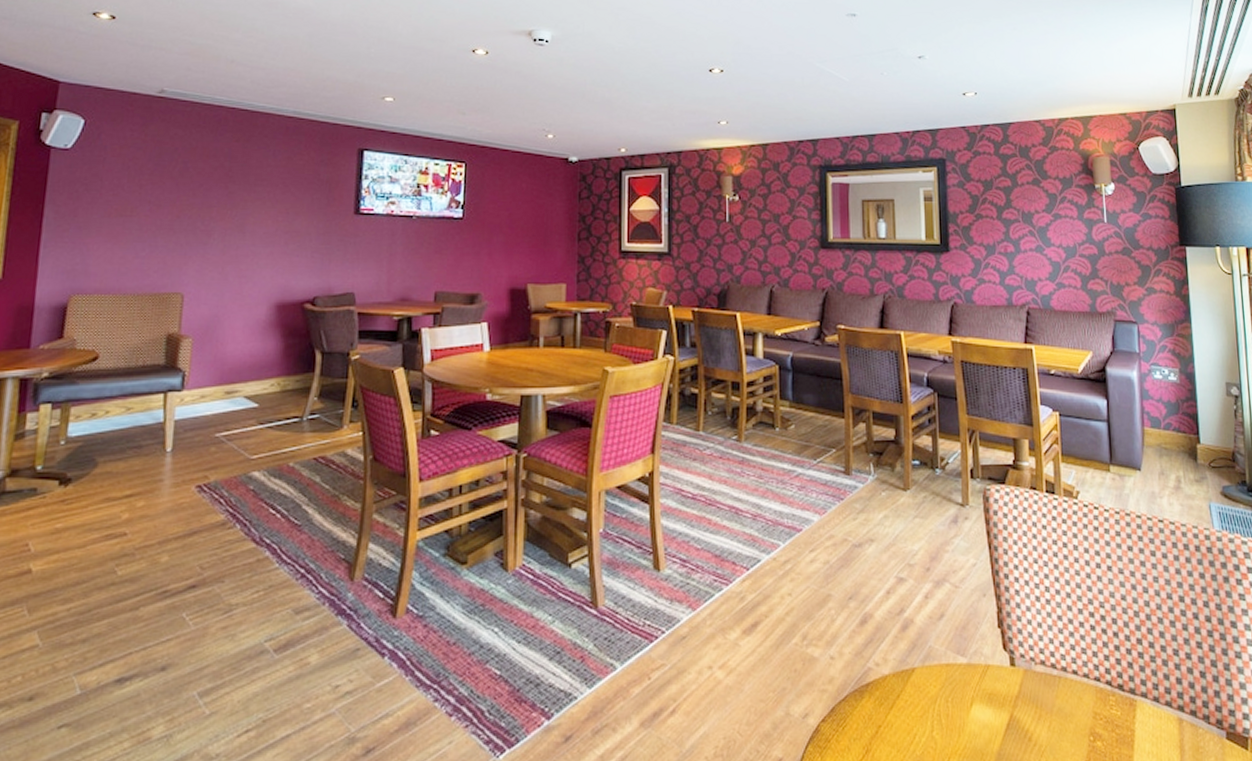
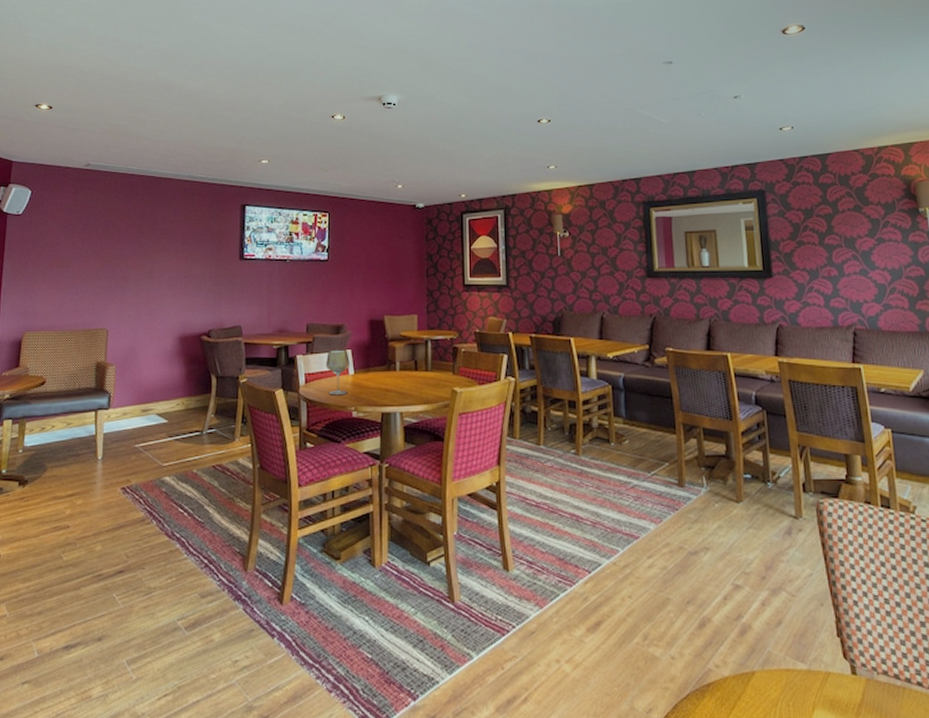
wine glass: none [456,322,485,376] -> present [325,349,350,396]

